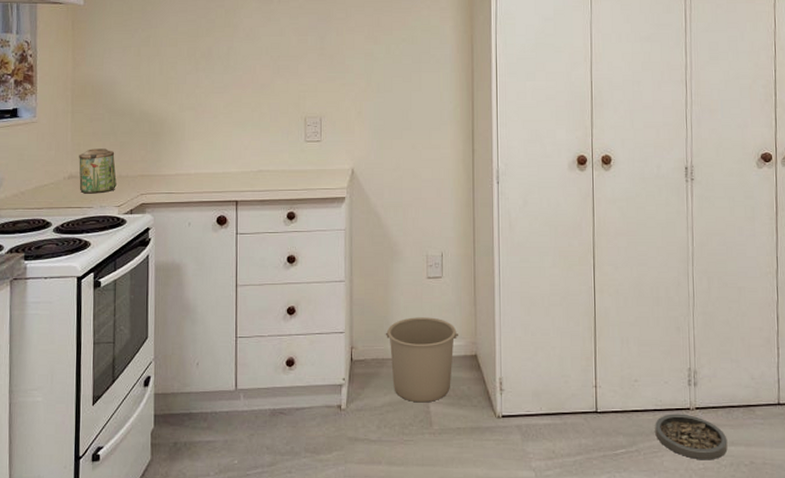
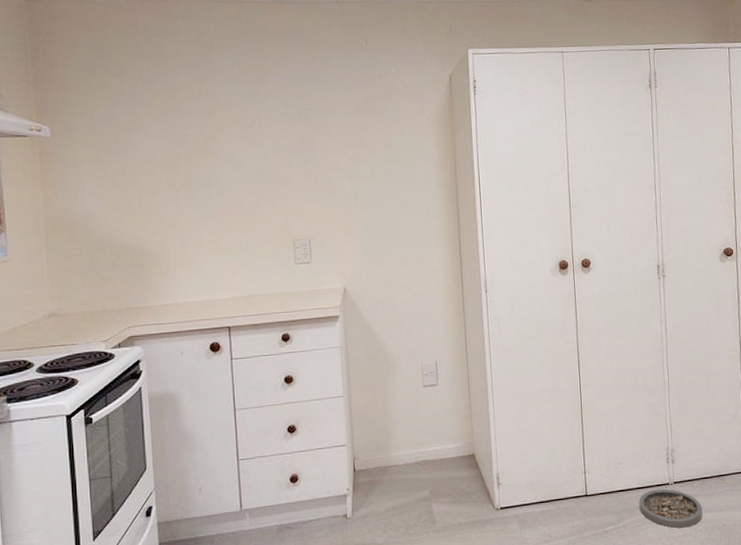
canister: present [79,149,117,194] -> none [58,284,101,331]
bucket: present [385,317,458,403] -> none [386,423,456,504]

